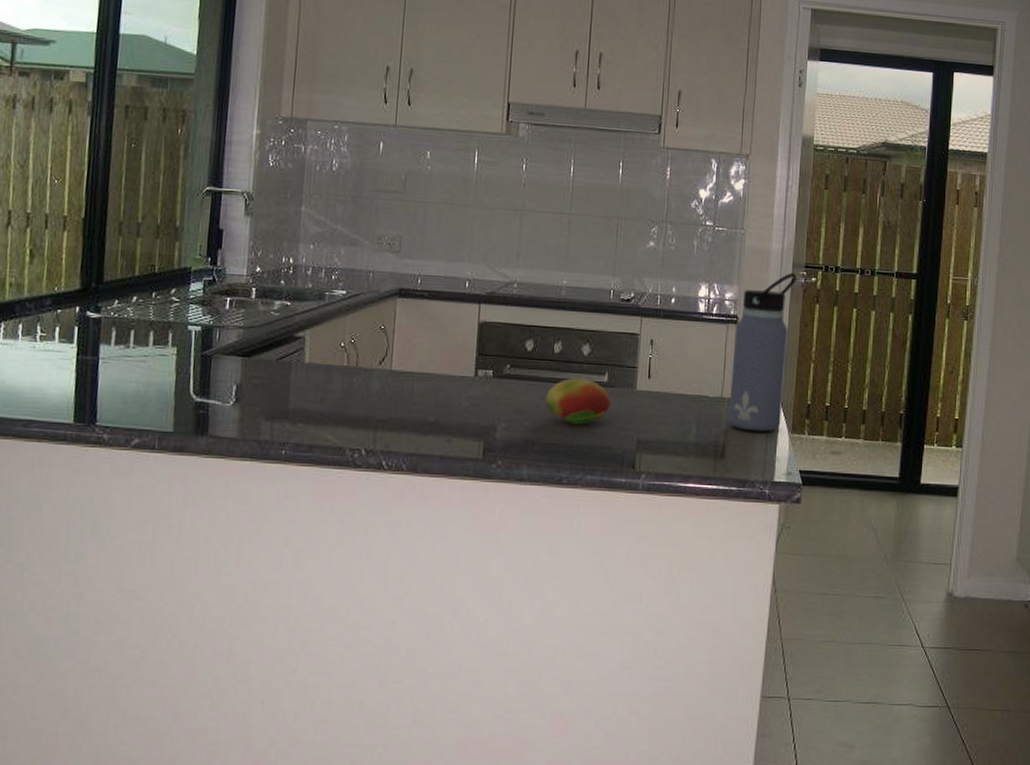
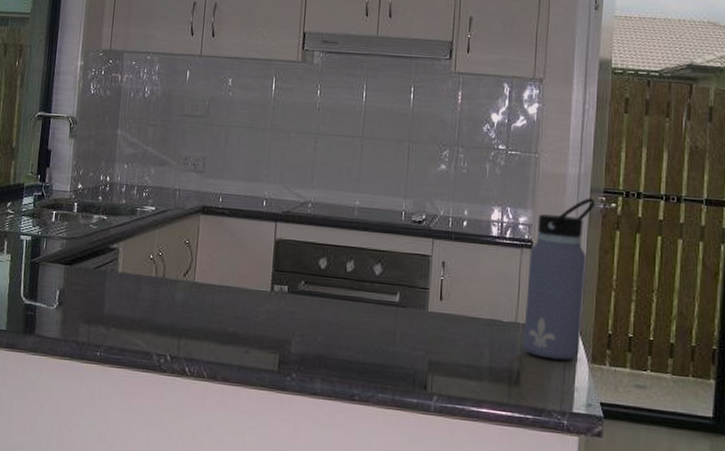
fruit: present [545,377,611,425] -> none [338,296,403,343]

